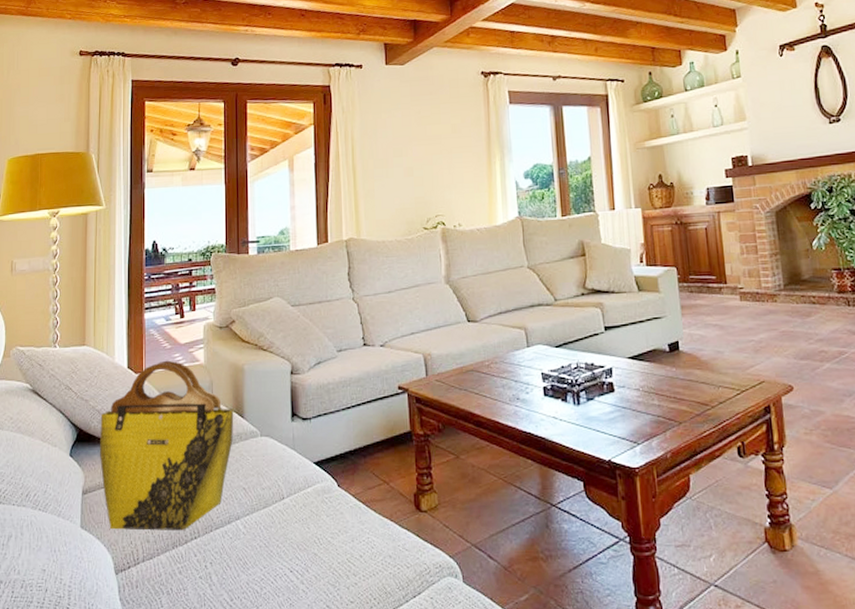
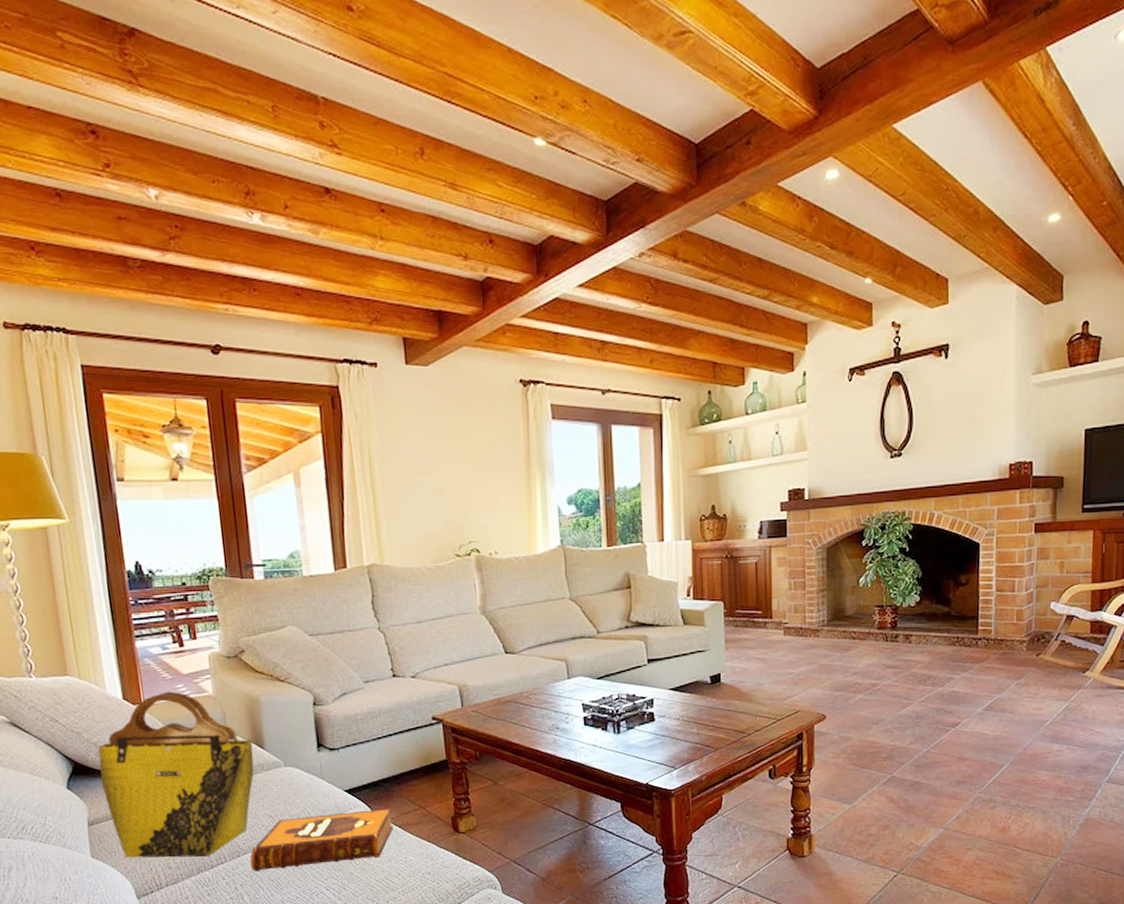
hardback book: none [222,482,358,548] -> present [250,808,394,872]

